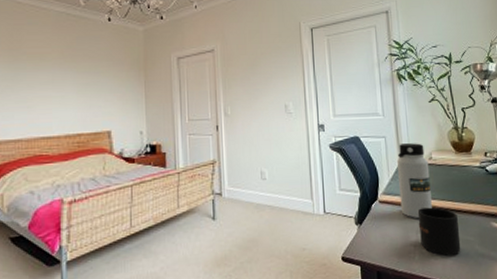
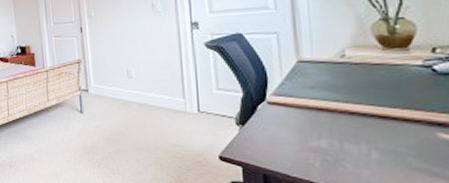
water bottle: present [397,143,432,218] -> none [294,38,342,122]
mug: present [418,207,461,256] -> none [321,111,385,166]

